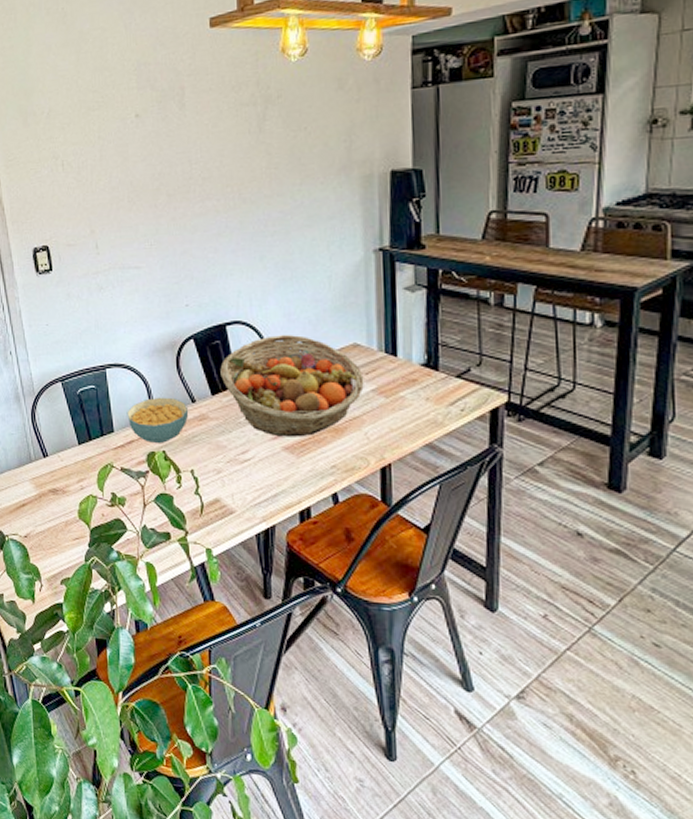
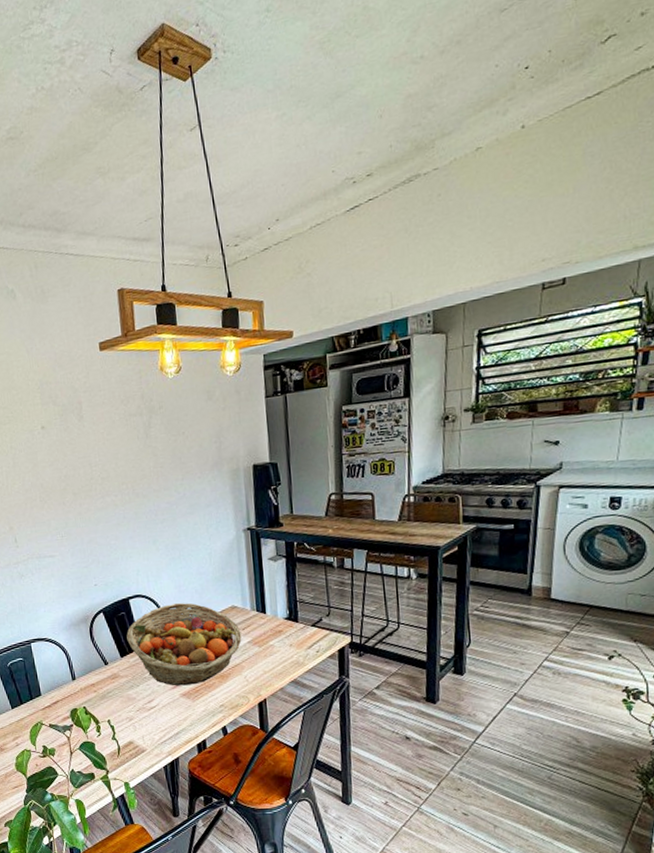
cereal bowl: present [127,397,189,444] -> none [51,662,103,702]

